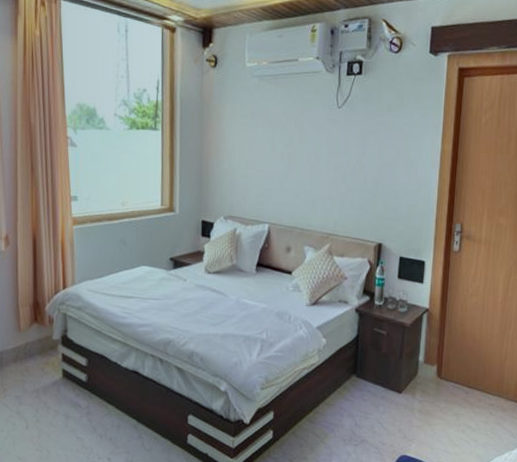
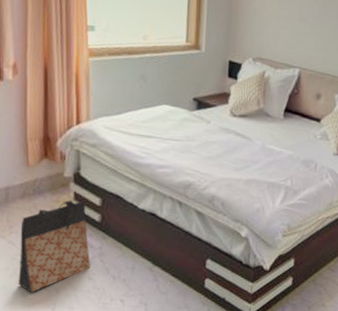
bag: none [12,361,79,453] -> present [18,200,91,293]

